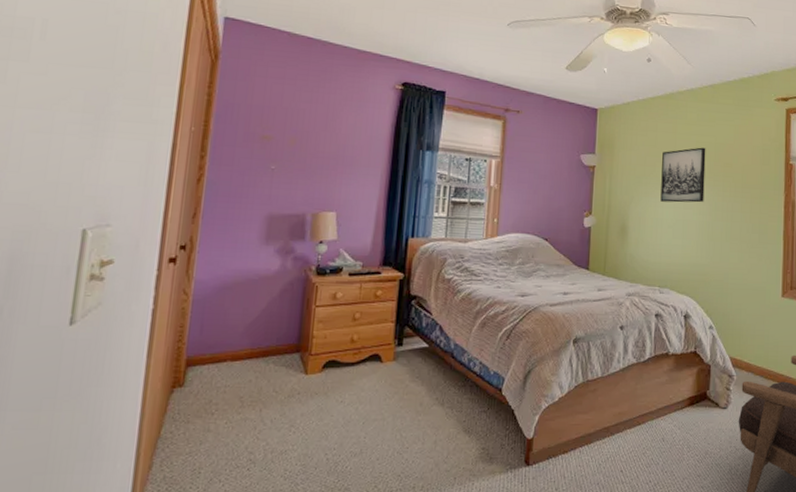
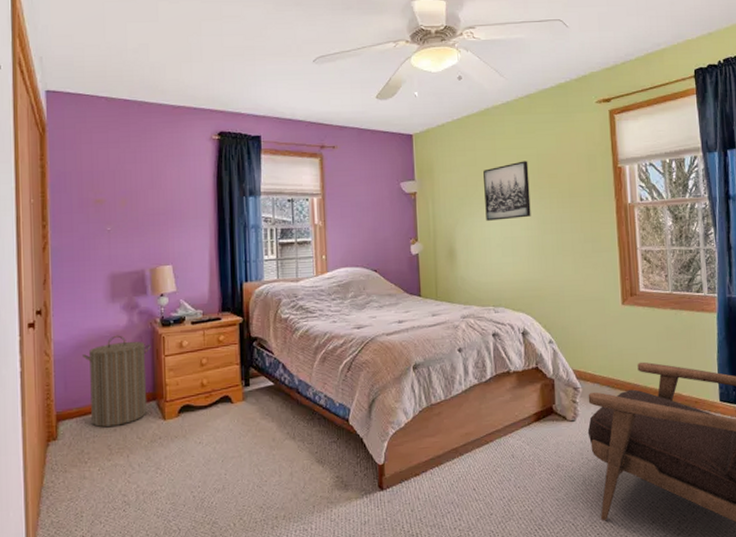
laundry hamper: none [225,279,302,378] -> present [83,335,151,428]

